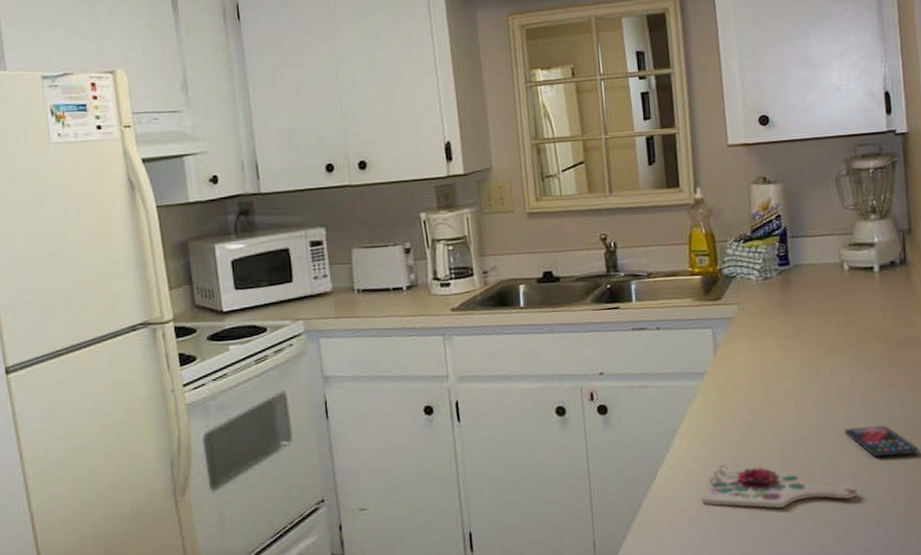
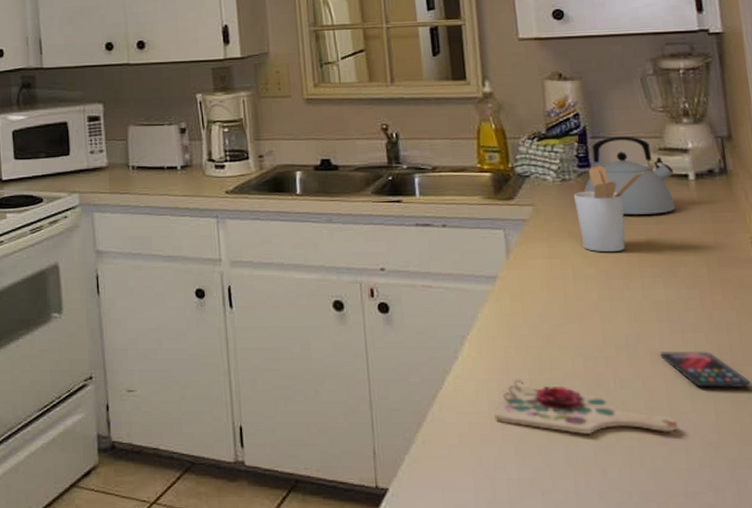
utensil holder: none [773,263,836,343] -> present [573,165,645,253]
kettle: none [783,234,862,308] -> present [583,136,676,215]

